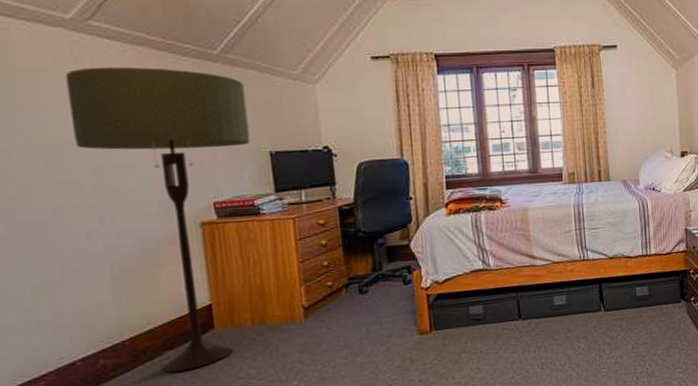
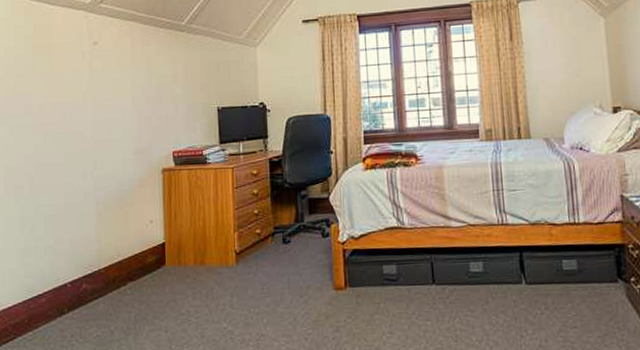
floor lamp: present [65,66,251,373] -> none [82,38,204,302]

